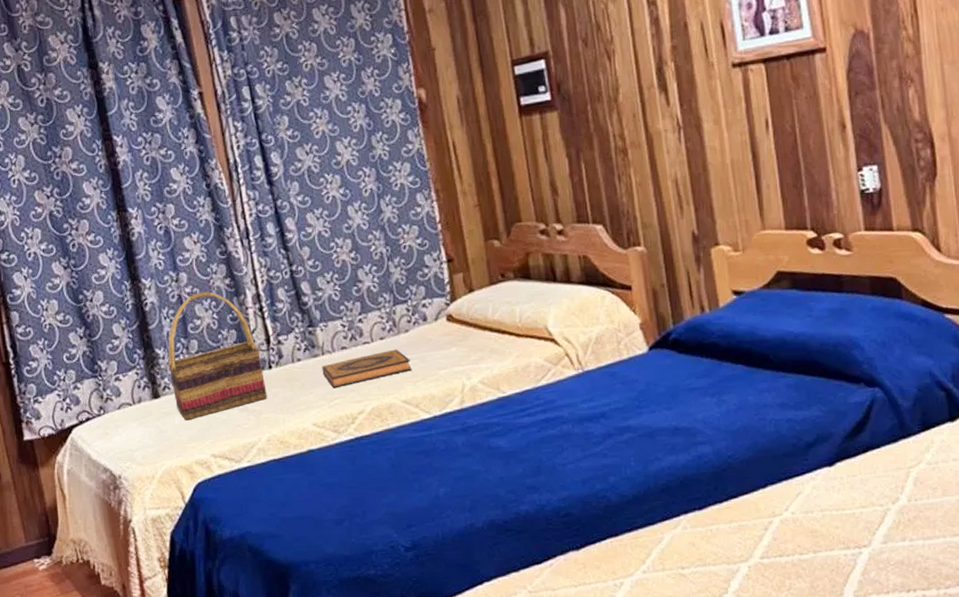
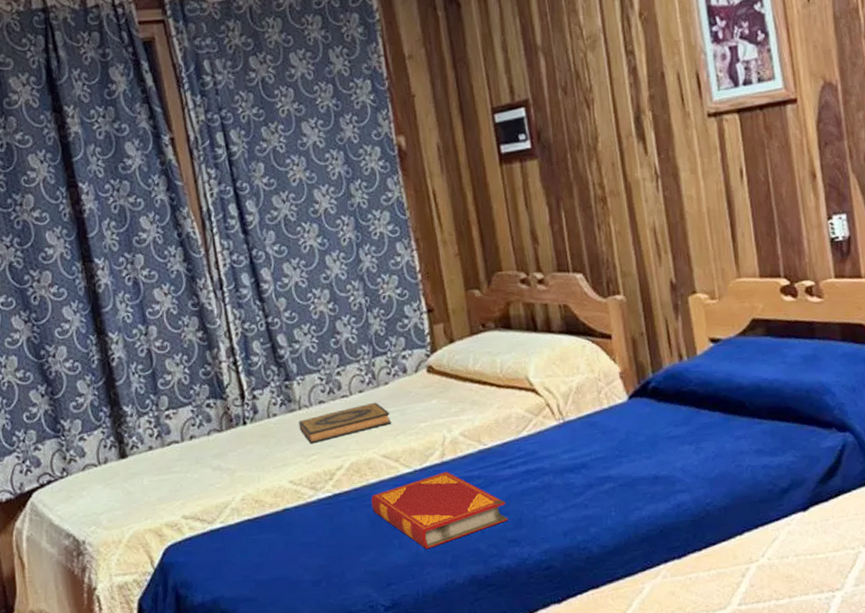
woven basket: present [167,291,267,421] -> none [135,345,241,481]
hardback book: none [392,417,527,493] -> present [371,471,508,549]

